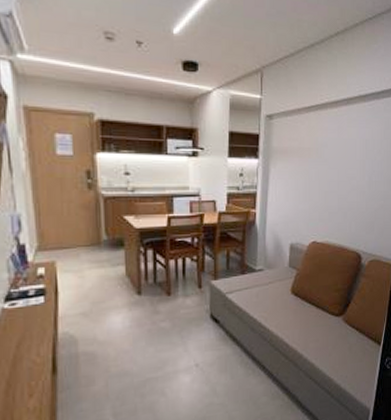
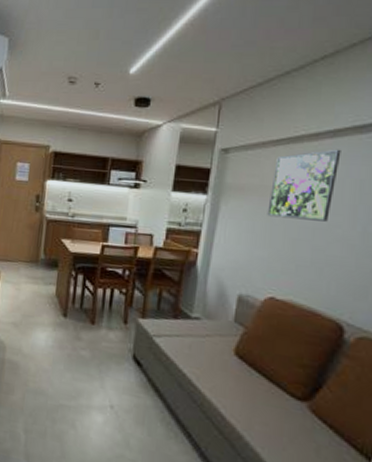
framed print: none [306,114,353,175] -> present [267,149,341,222]

